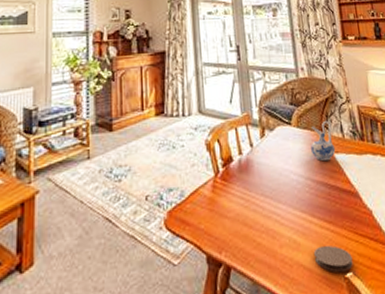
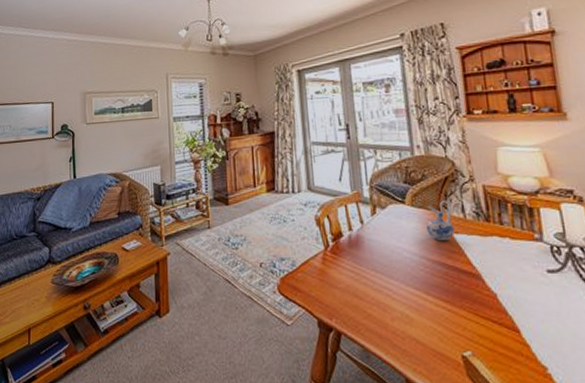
coaster: present [313,245,353,273] -> none [427,323,472,351]

